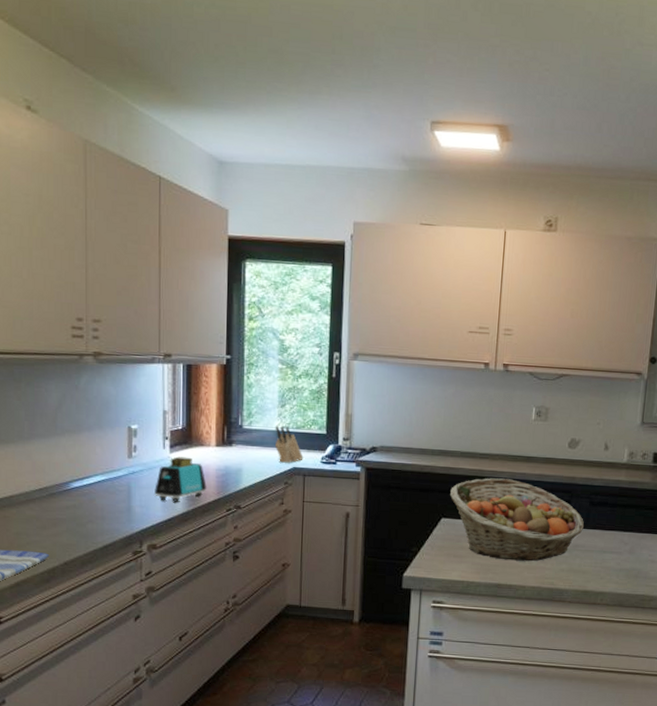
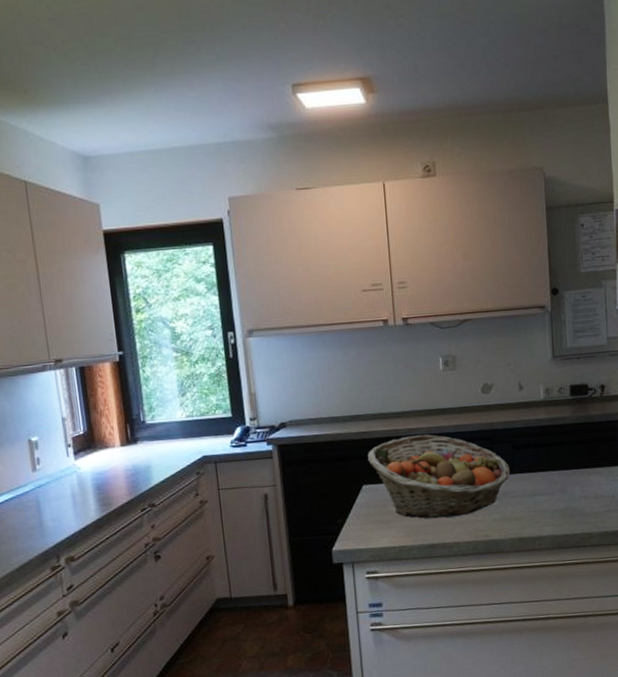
toaster: present [154,456,207,502] -> none [64,461,118,511]
knife block: present [274,425,303,463] -> none [178,415,212,453]

